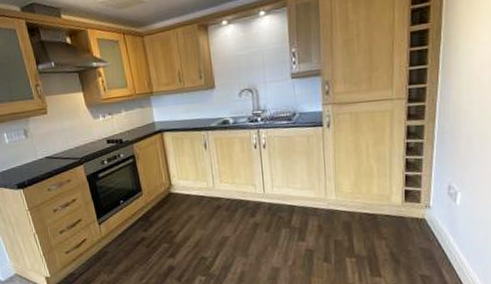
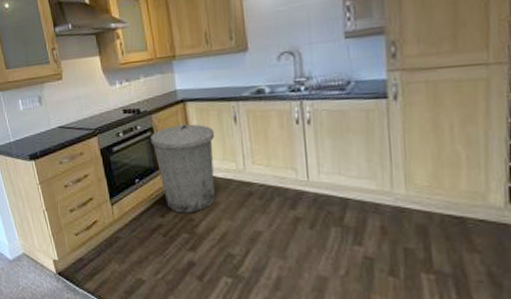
trash can: none [133,151,191,227] -> present [151,124,216,213]

